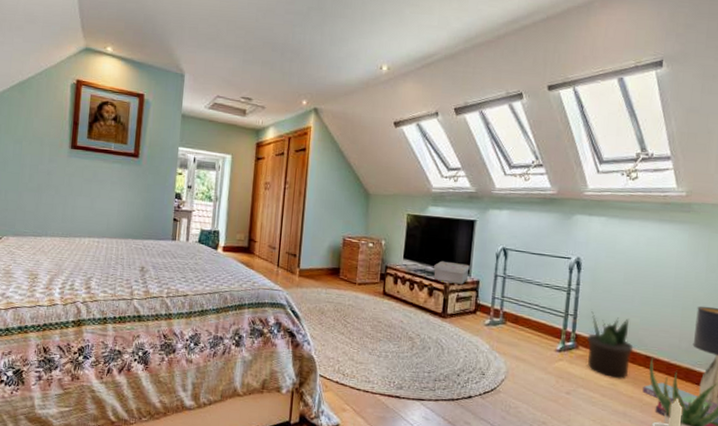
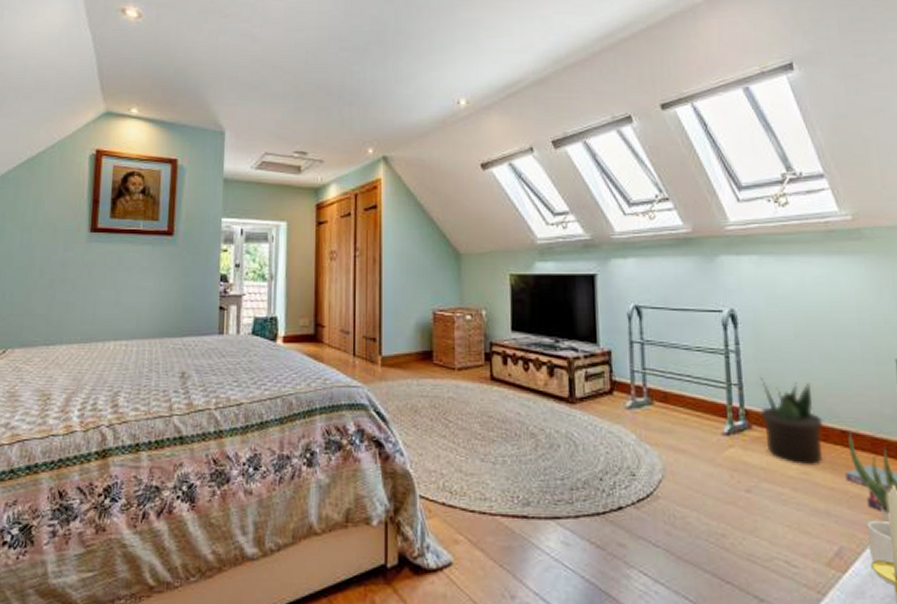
decorative box: present [433,260,470,284] -> none [551,329,597,357]

